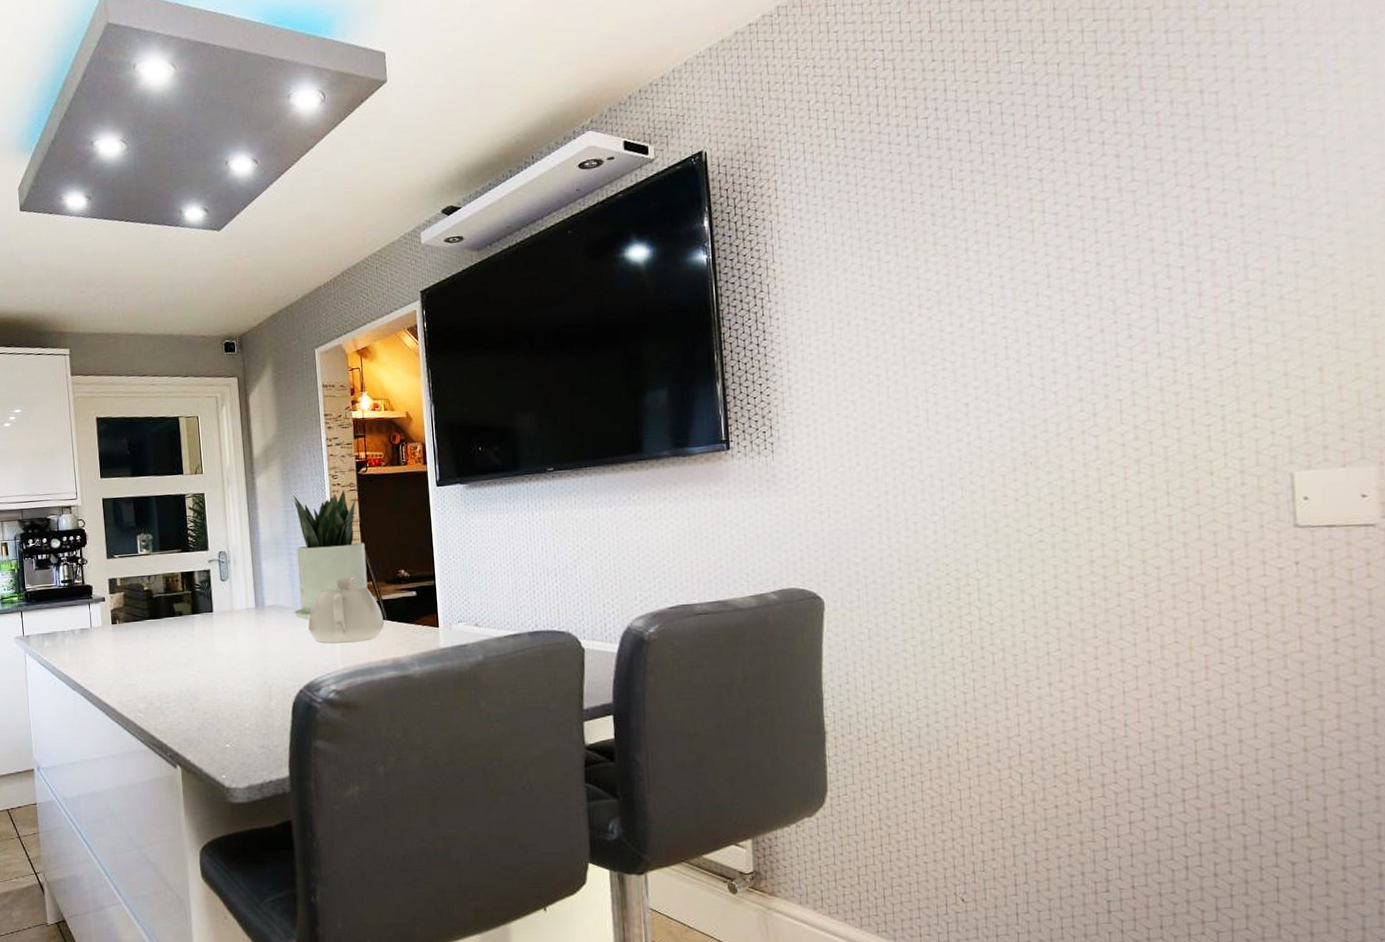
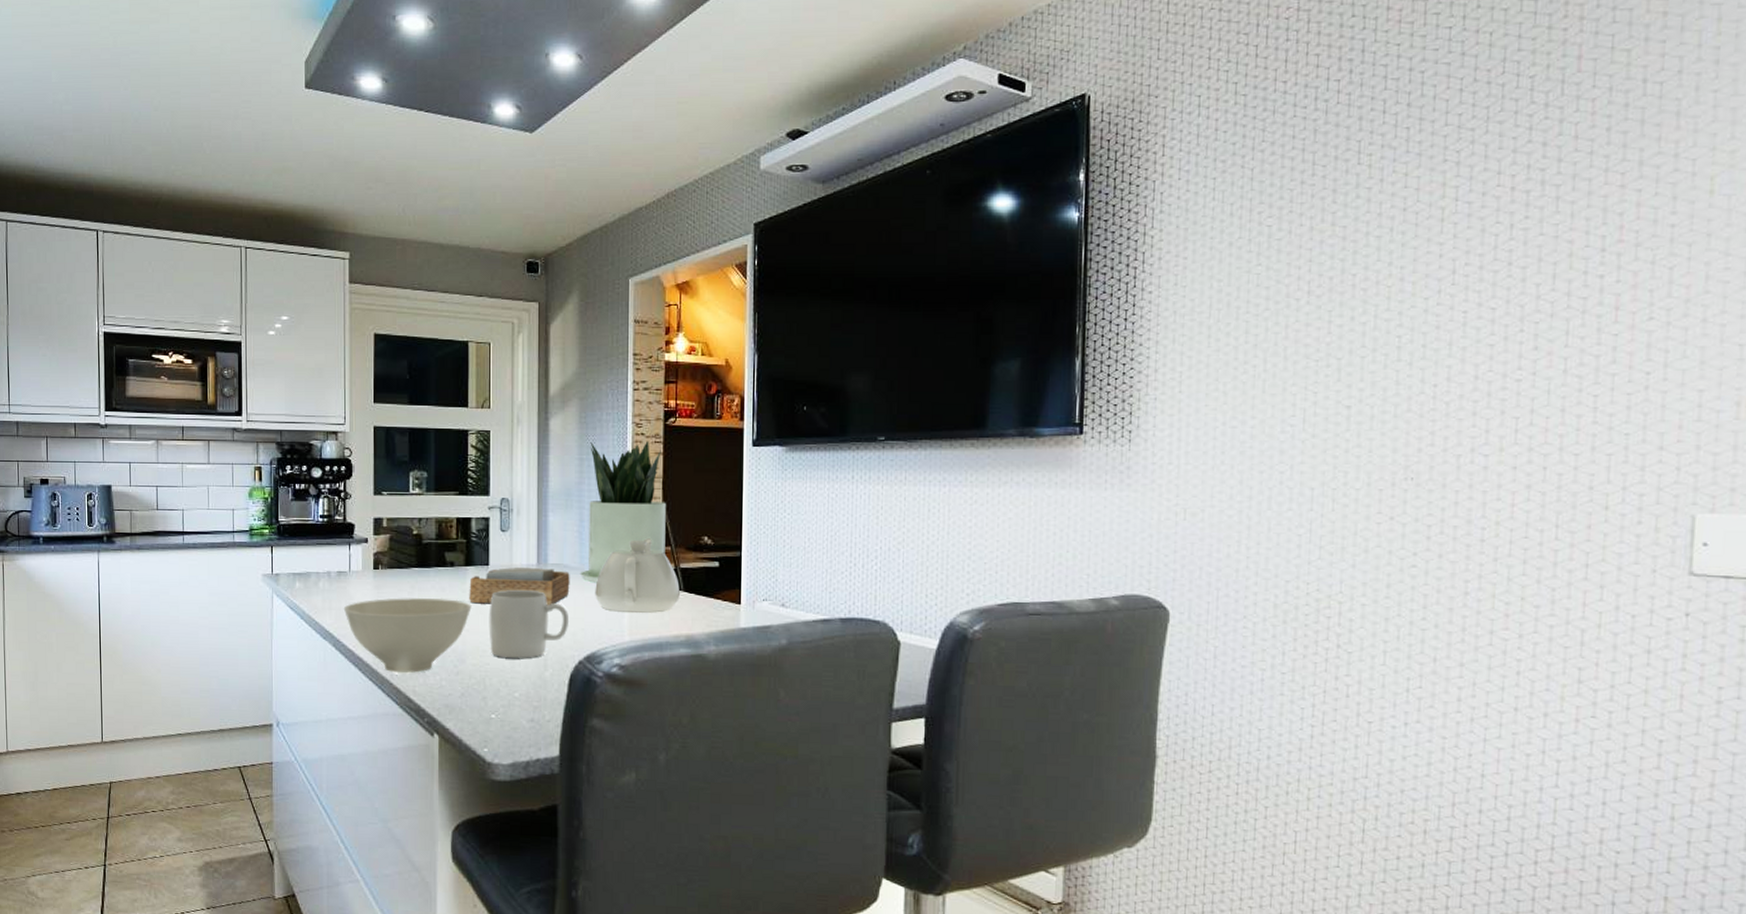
bowl: none [88,644,201,714] -> present [343,598,472,673]
napkin holder: none [197,610,286,647] -> present [469,567,570,606]
mug: none [216,630,288,693] -> present [489,589,568,658]

